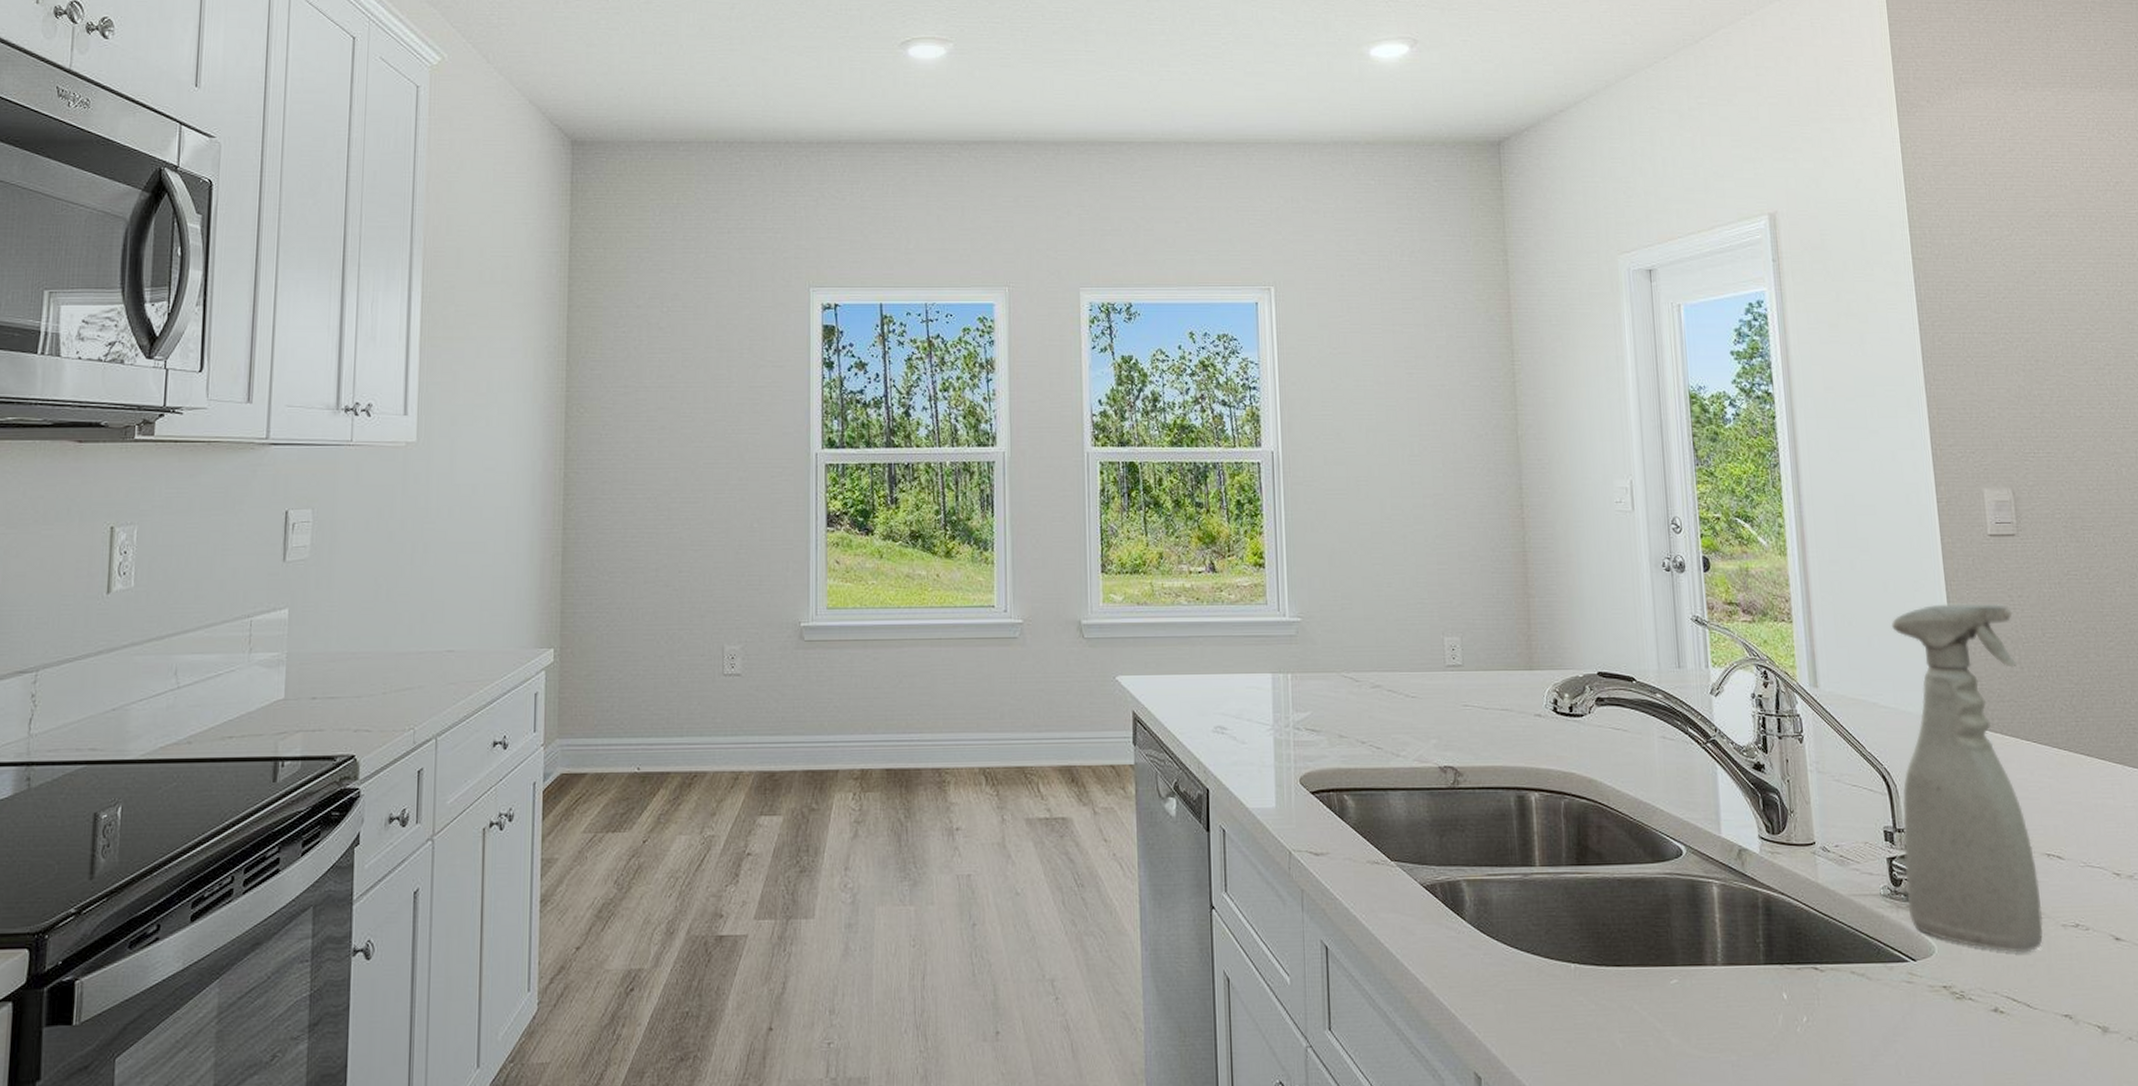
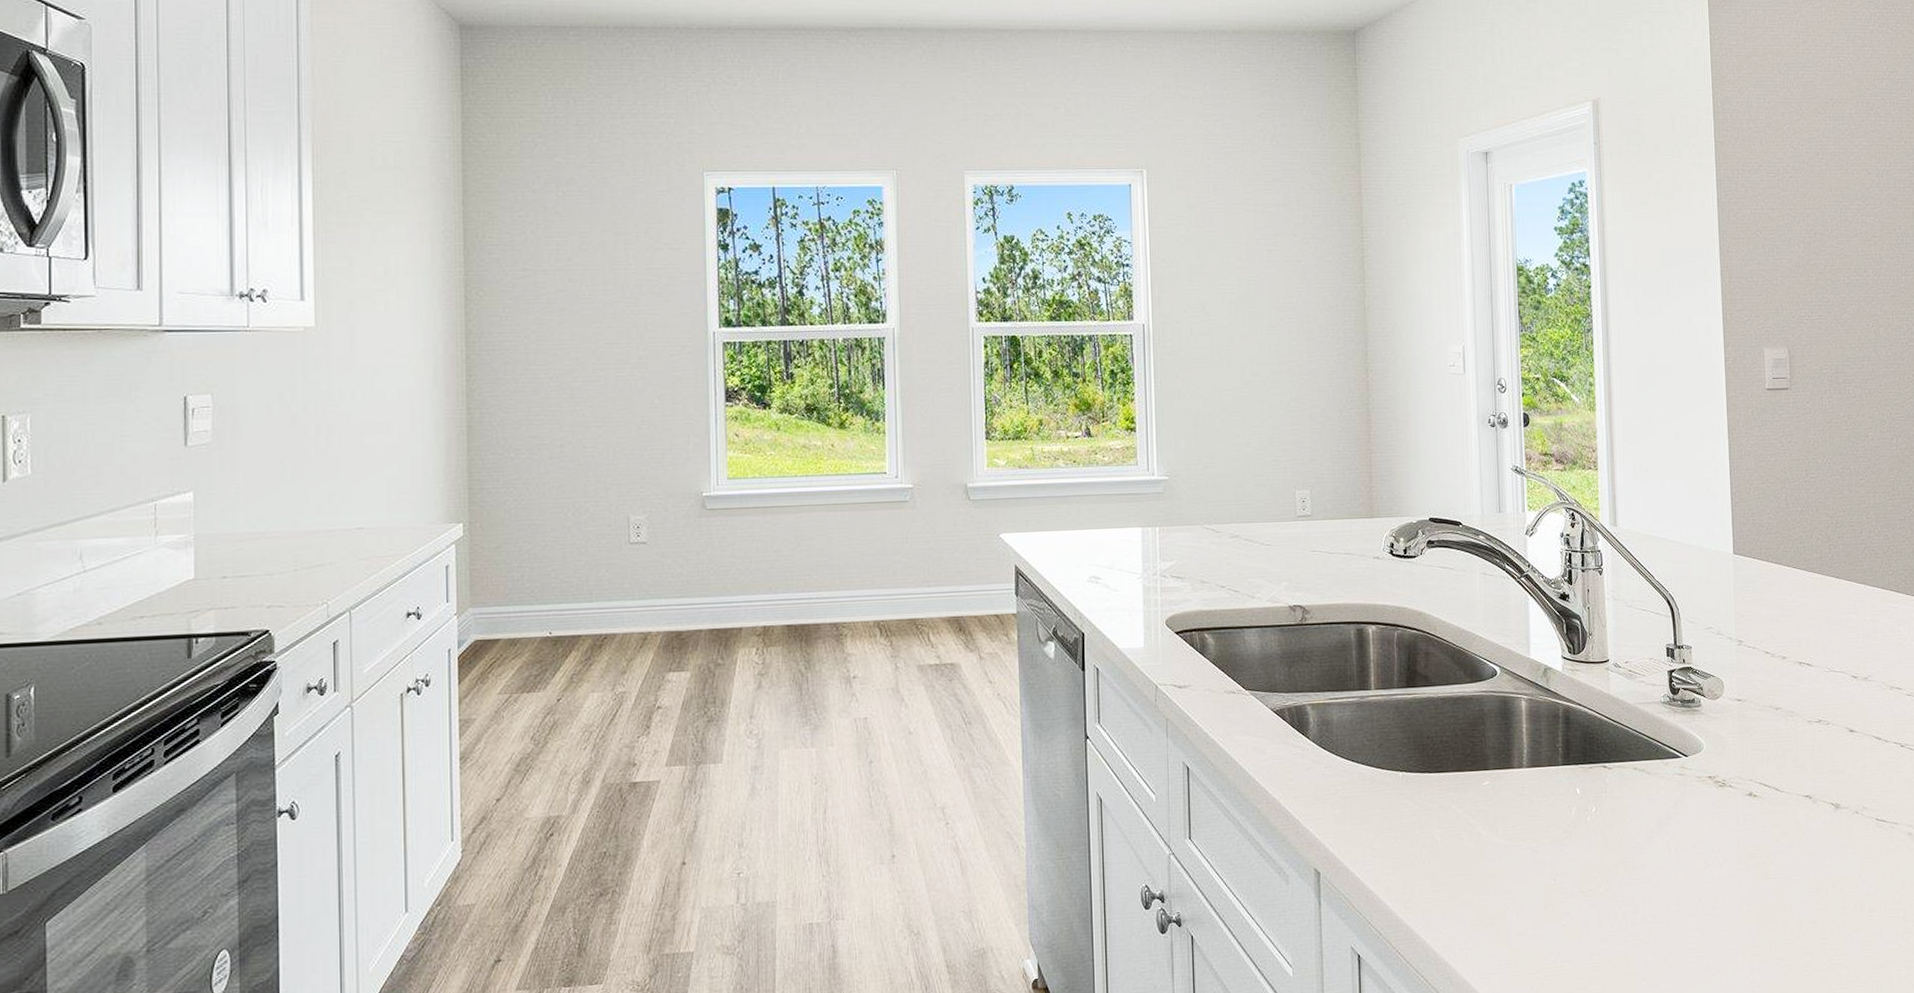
spray bottle: present [1891,603,2043,953] -> none [1681,449,1793,746]

